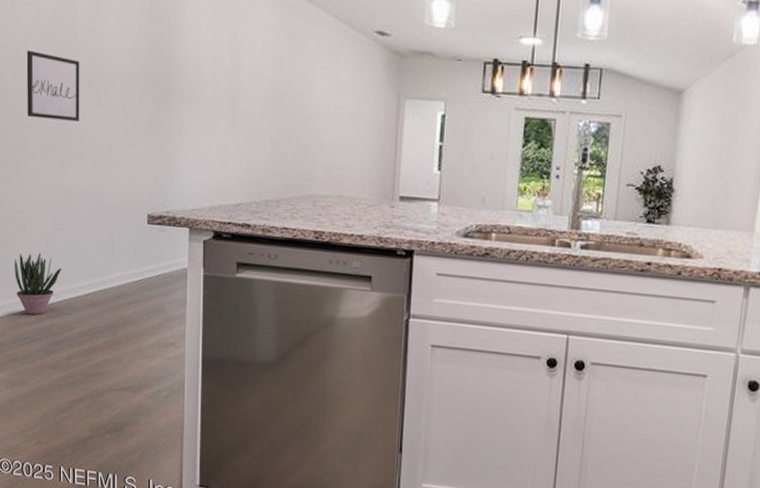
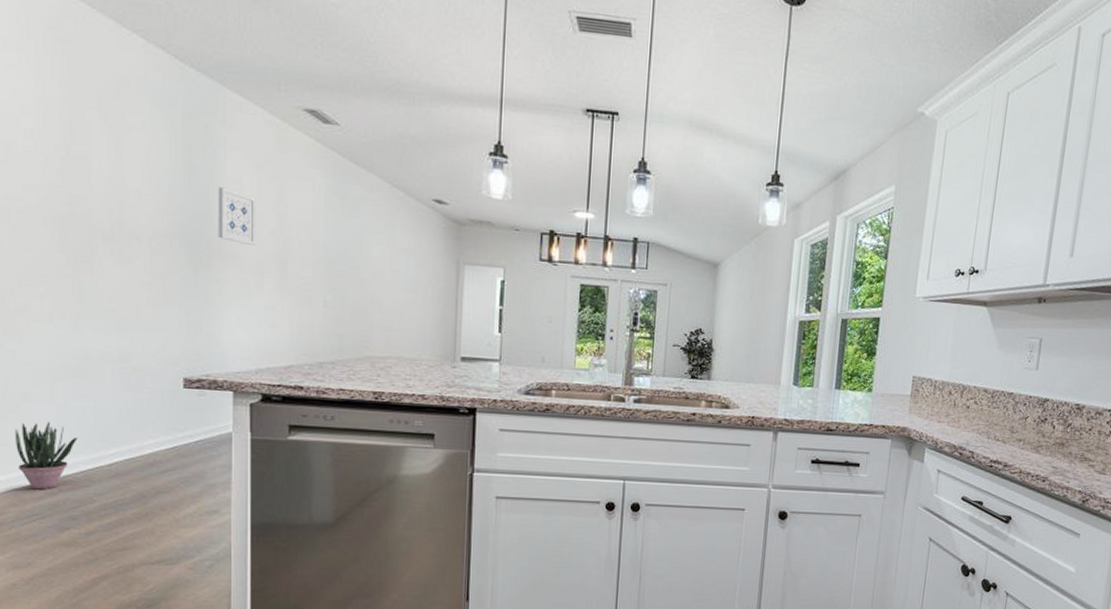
wall art: present [26,50,80,121] -> none [27,201,98,280]
wall art: none [179,29,212,84] -> present [217,187,256,245]

